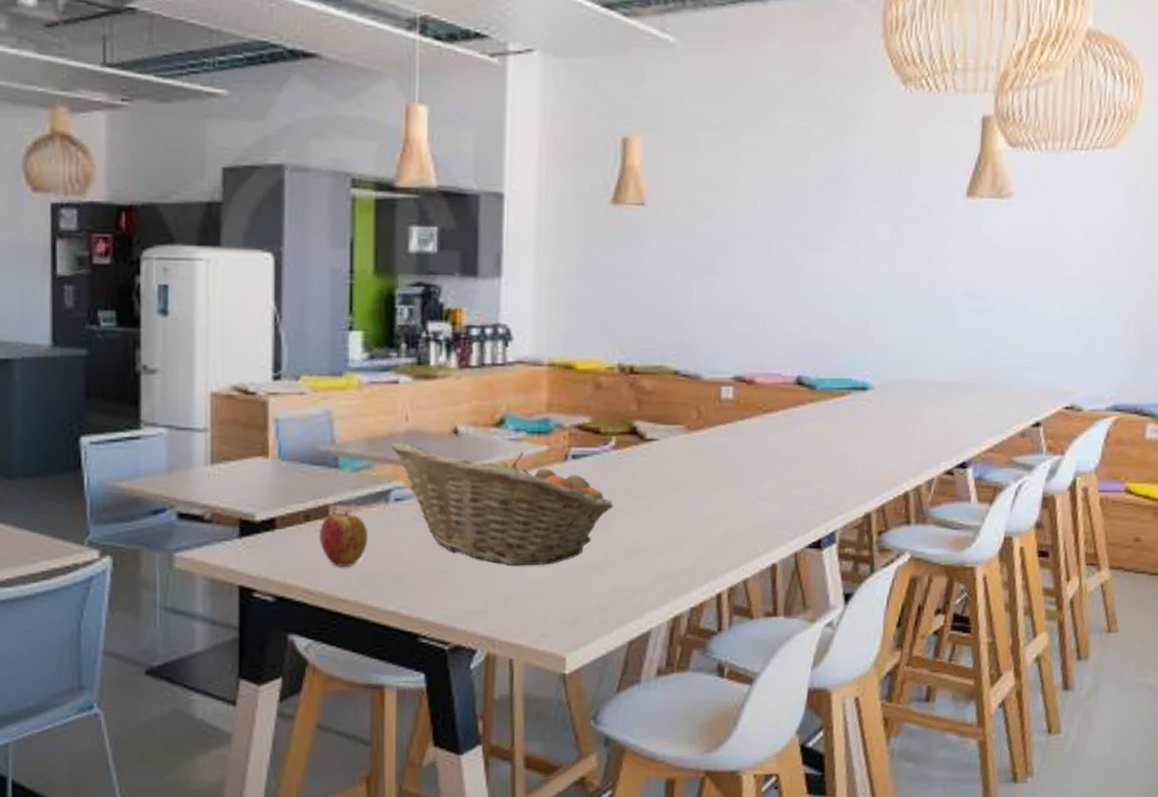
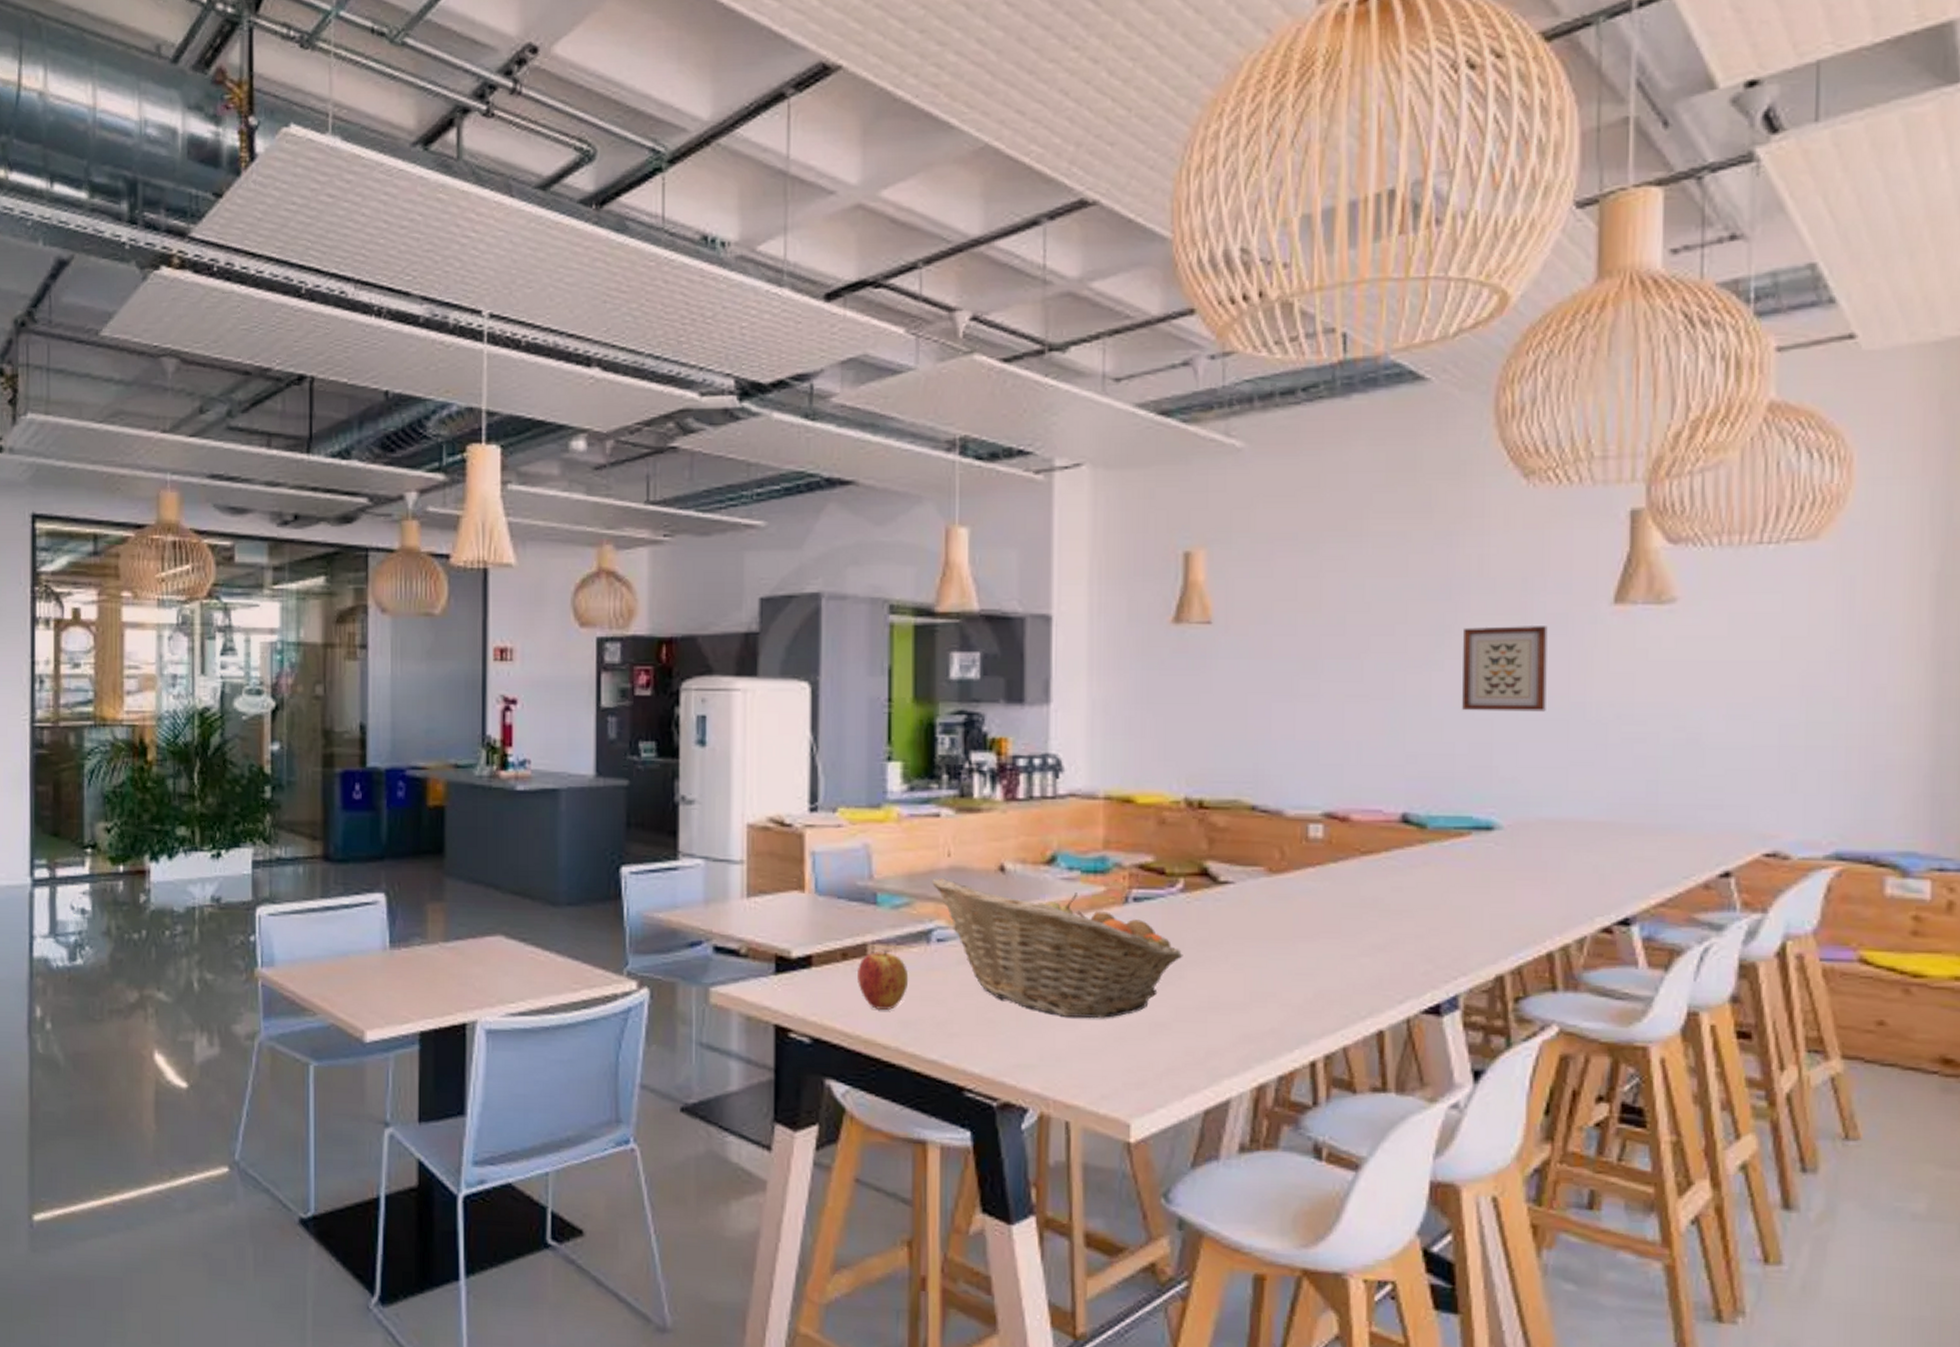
wall art: none [847,214,916,289] -> present [1462,626,1548,712]

